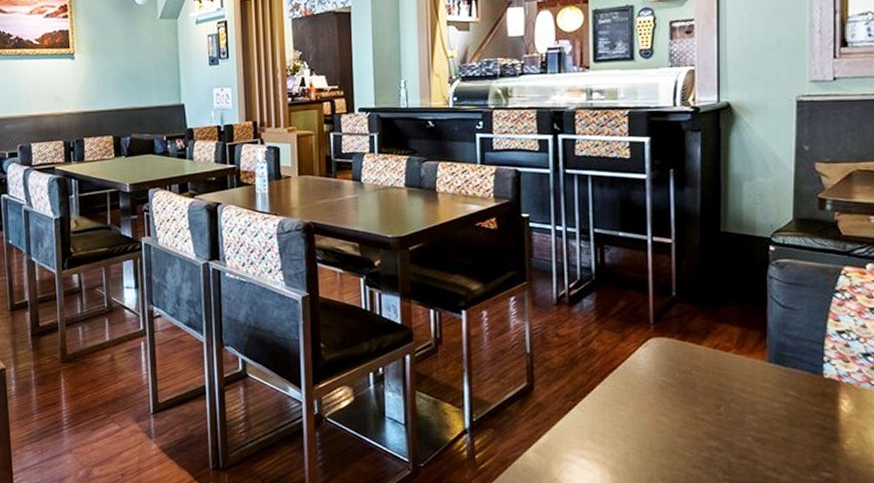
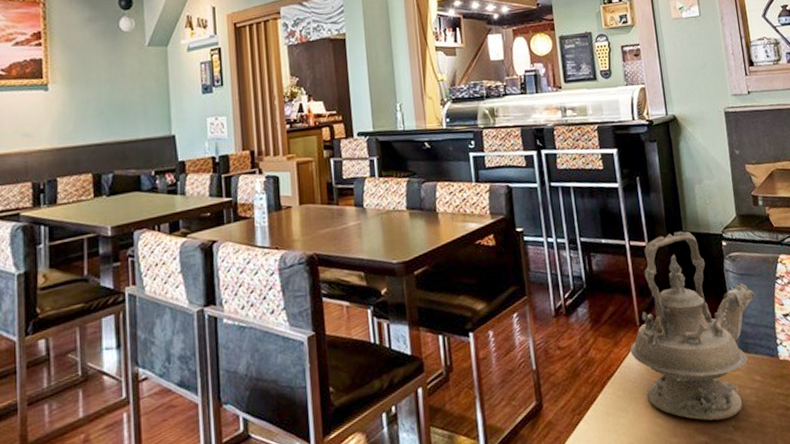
teapot: none [639,230,804,428] -> present [630,231,756,421]

